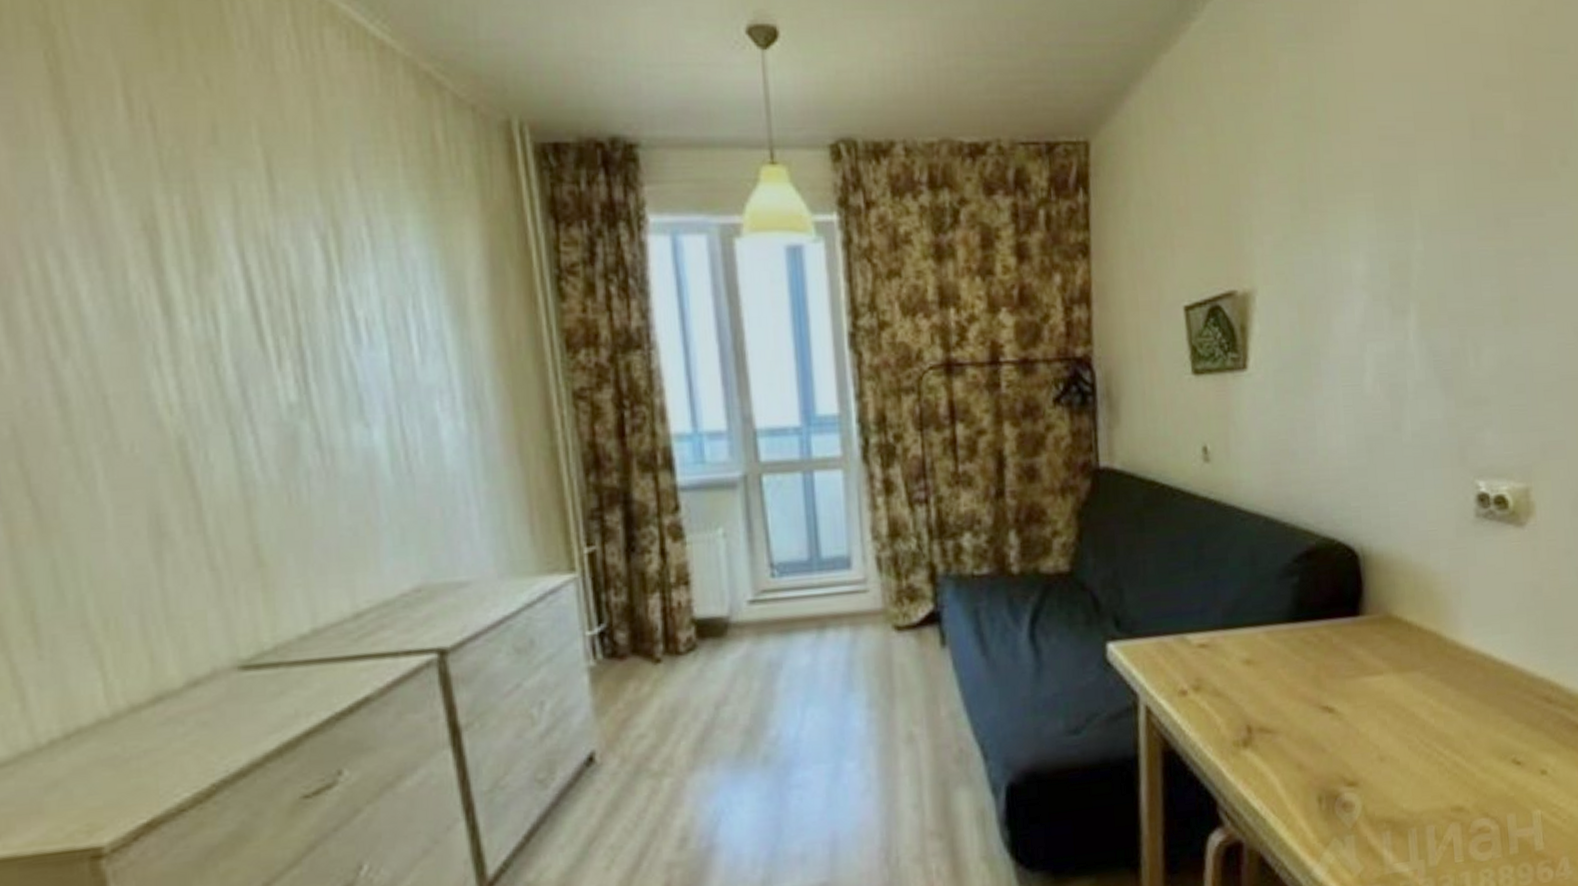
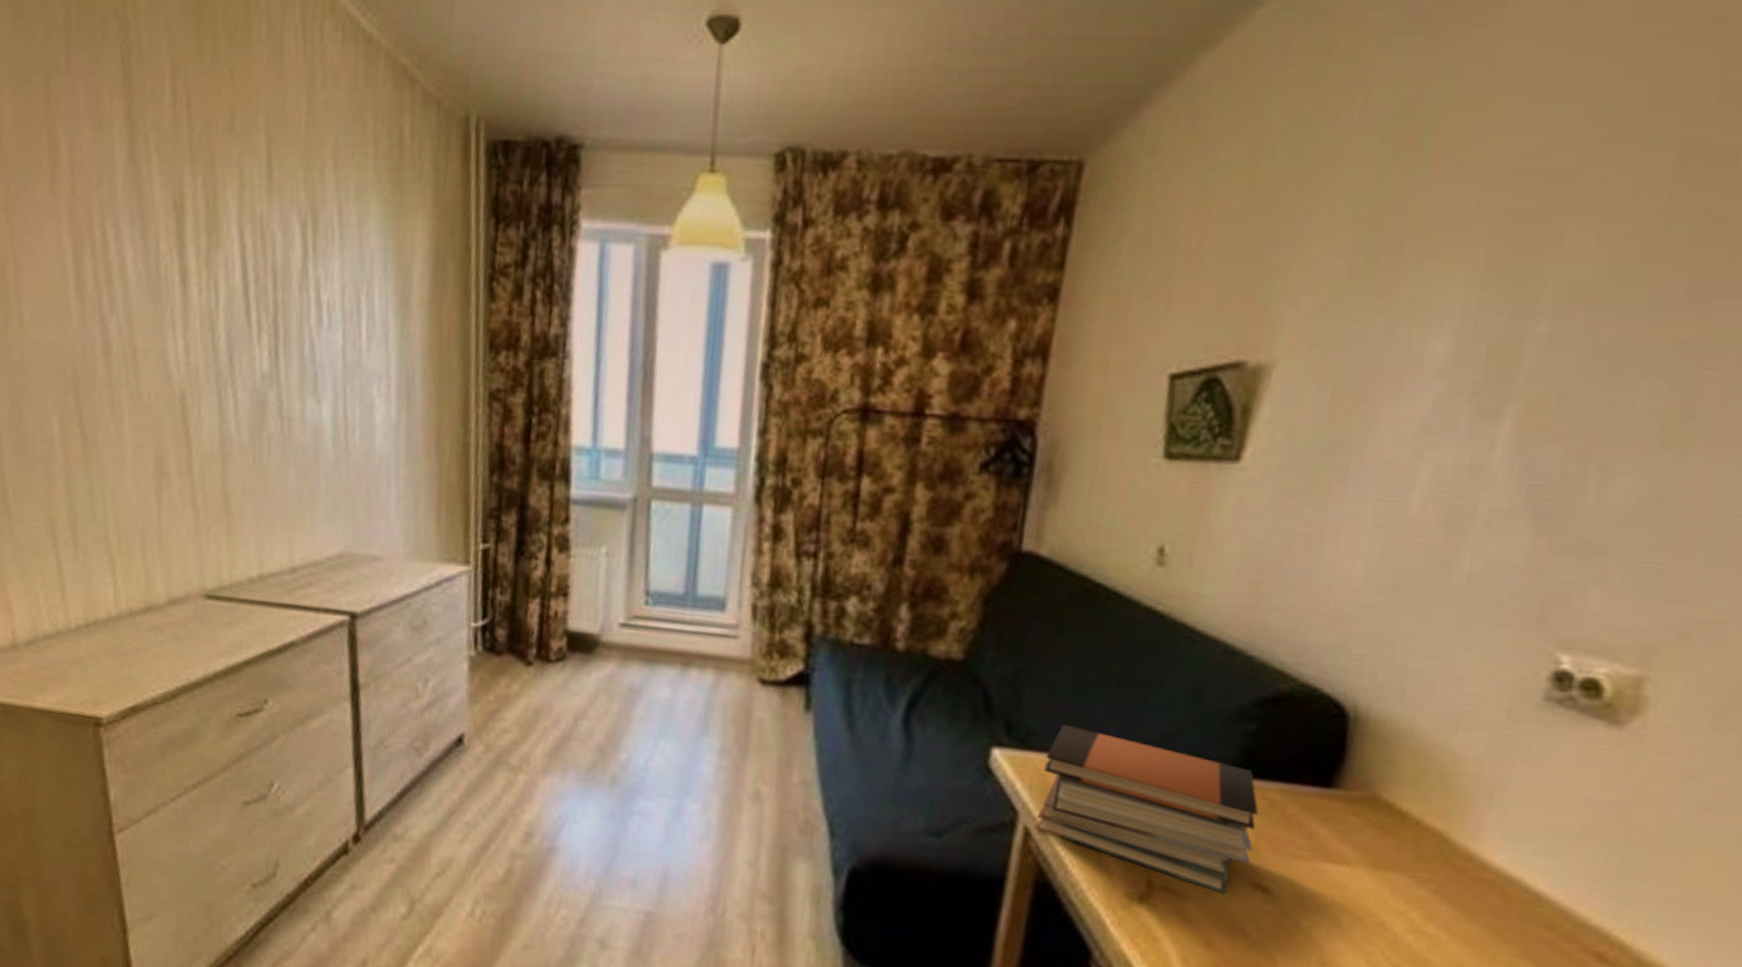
book stack: none [1150,609,1316,723] -> present [1035,724,1259,894]

